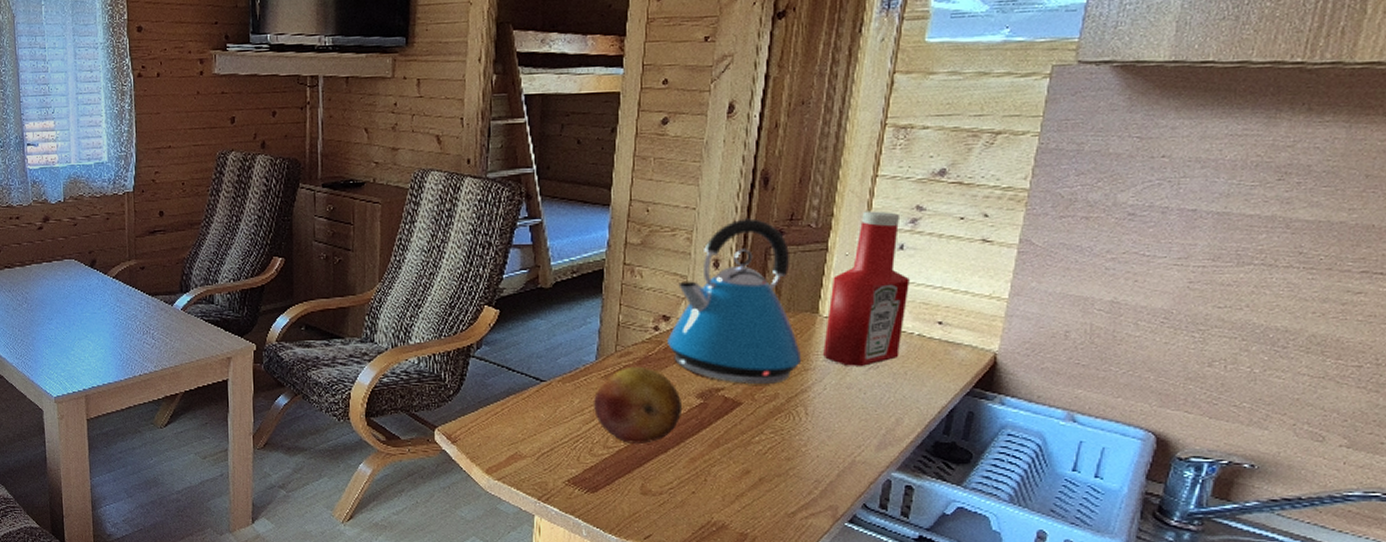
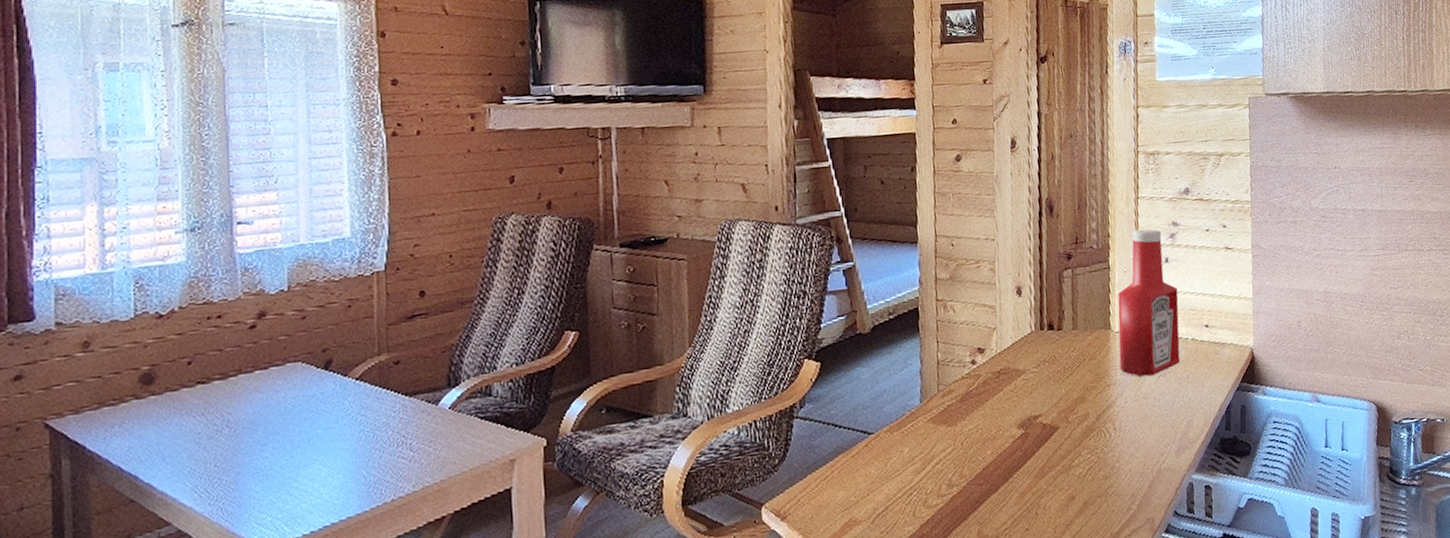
fruit: present [594,366,683,444] -> none [922,403,1007,488]
kettle: present [667,218,802,385] -> none [984,244,1104,408]

